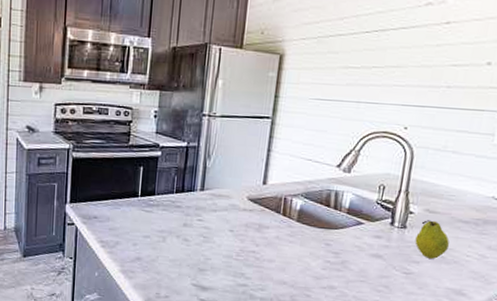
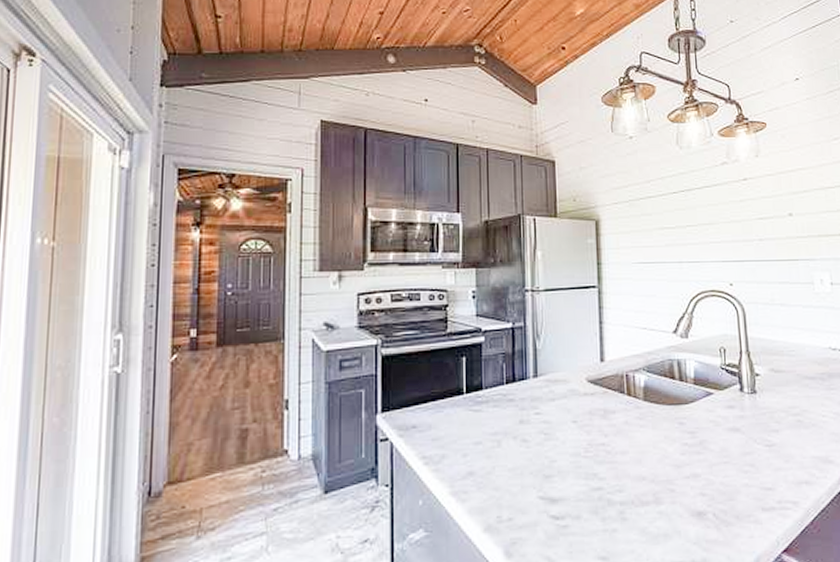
fruit: present [415,220,450,259] -> none [768,380,803,425]

